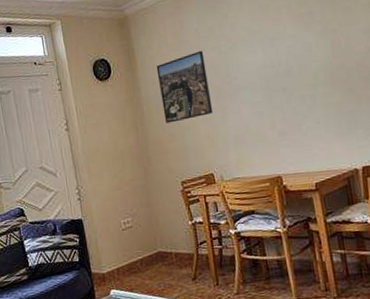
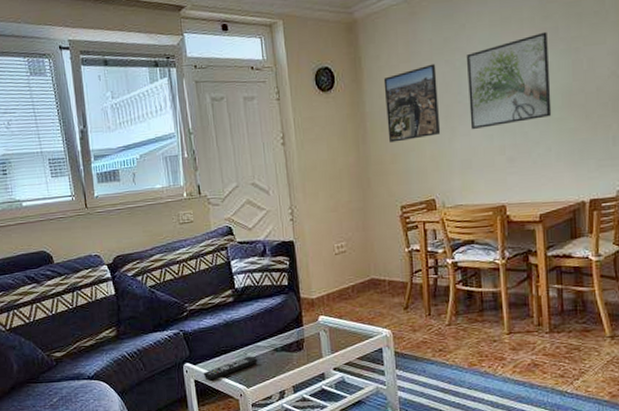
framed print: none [231,16,317,108] -> present [467,31,552,130]

